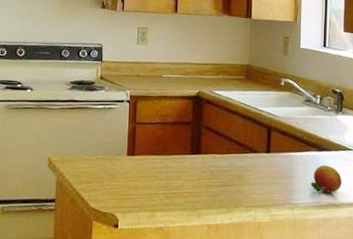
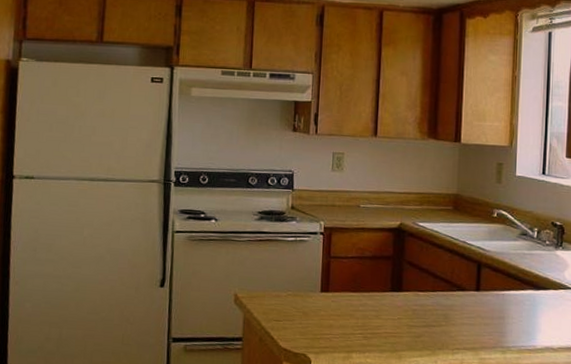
fruit: present [310,165,342,193] -> none [525,305,561,336]

